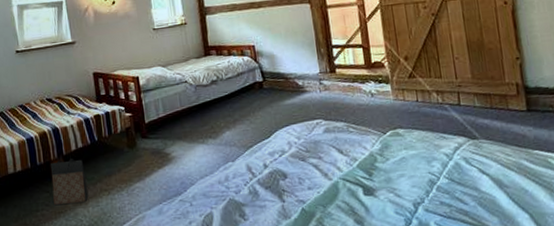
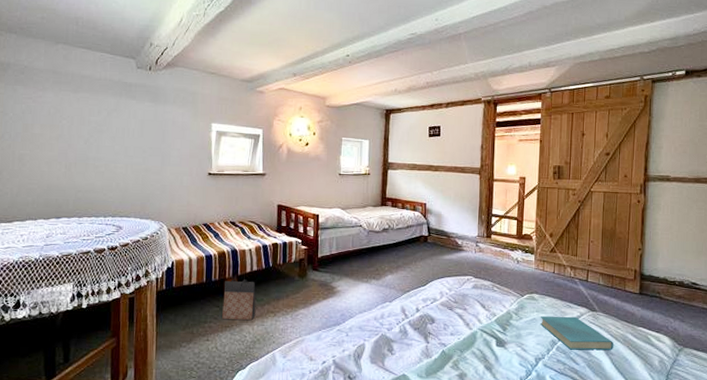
book: none [410,148,507,188] -> present [540,316,613,351]

